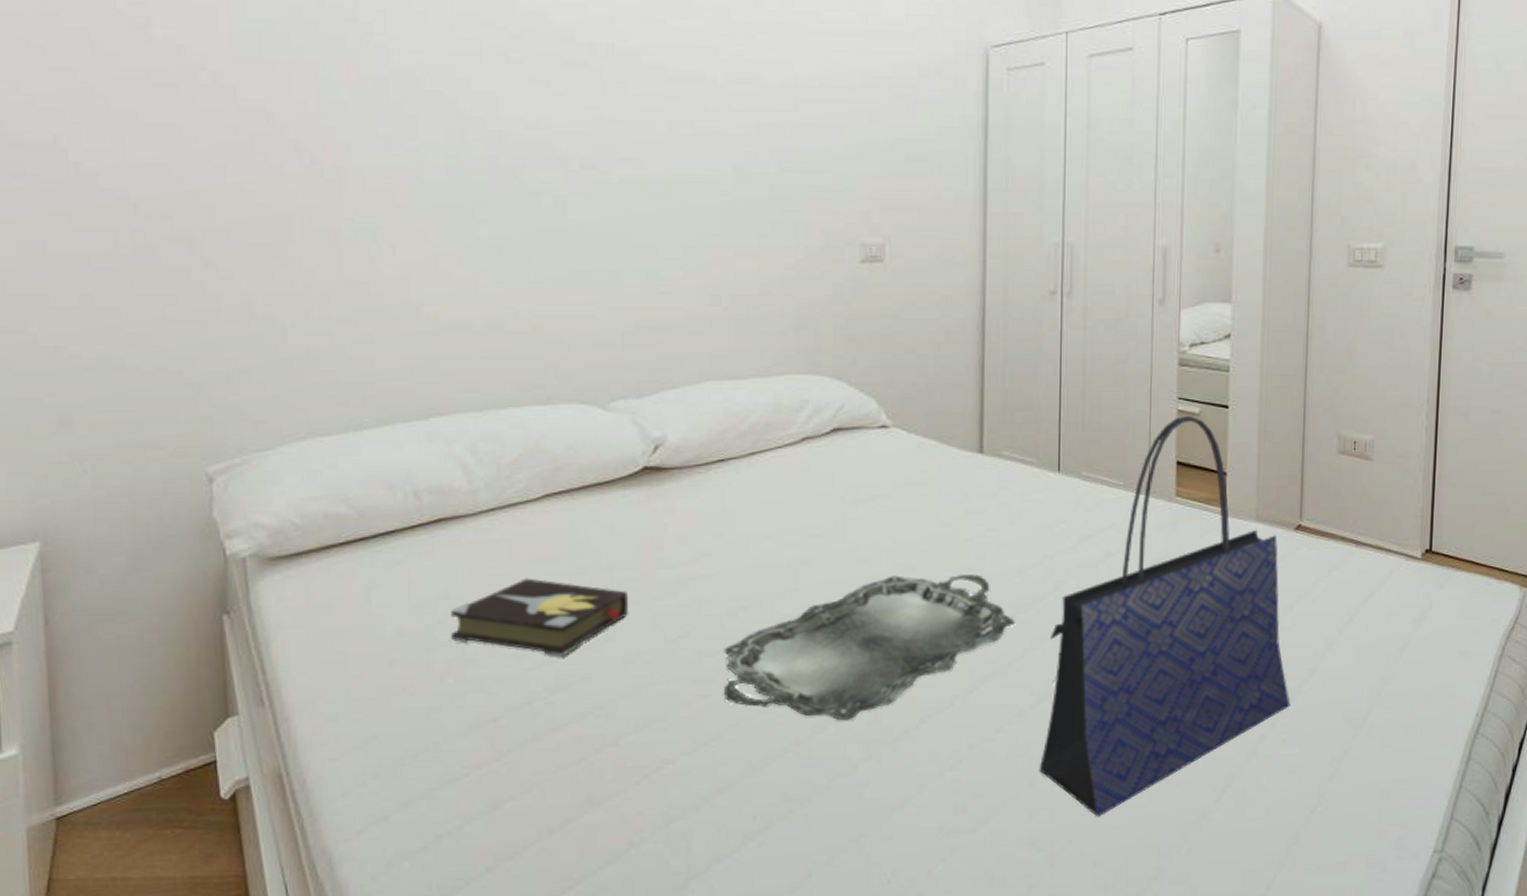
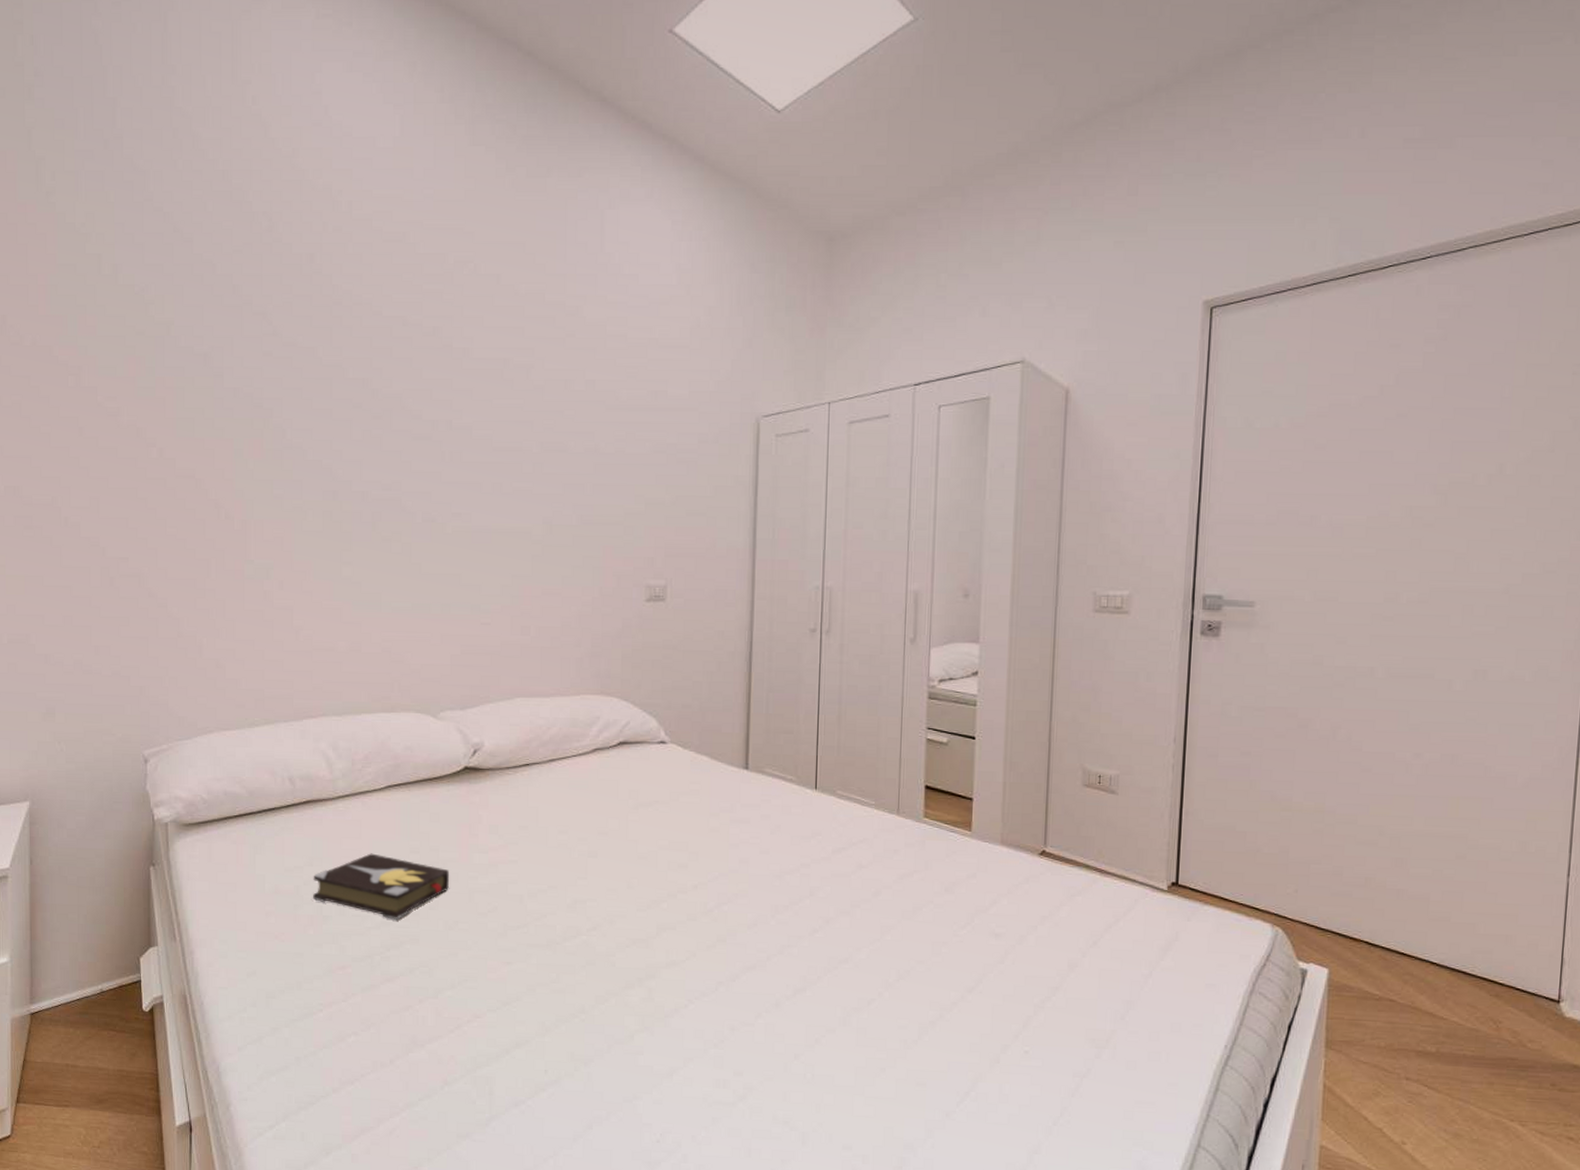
serving tray: present [723,573,1015,721] -> none [523,872,774,995]
tote bag: present [1039,415,1291,817] -> none [793,744,1033,1105]

